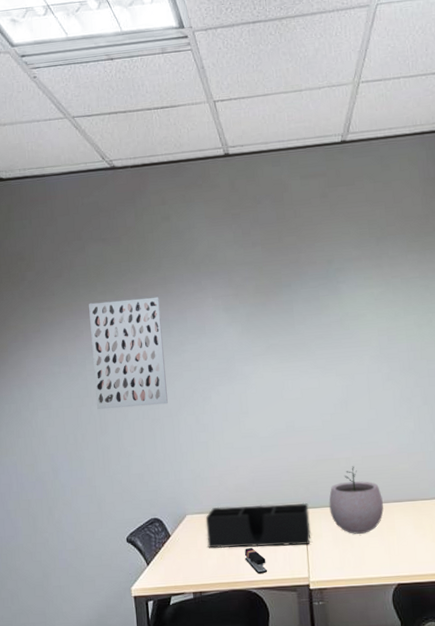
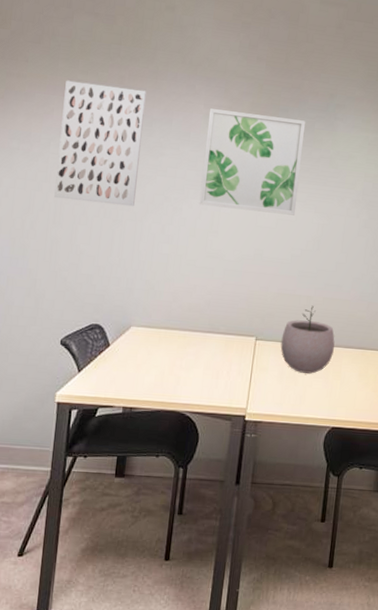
desk organizer: present [205,502,311,549] -> none [148,323,261,377]
wall art: none [218,291,318,390] -> present [199,108,306,216]
stapler: present [244,548,267,574] -> none [184,370,206,398]

